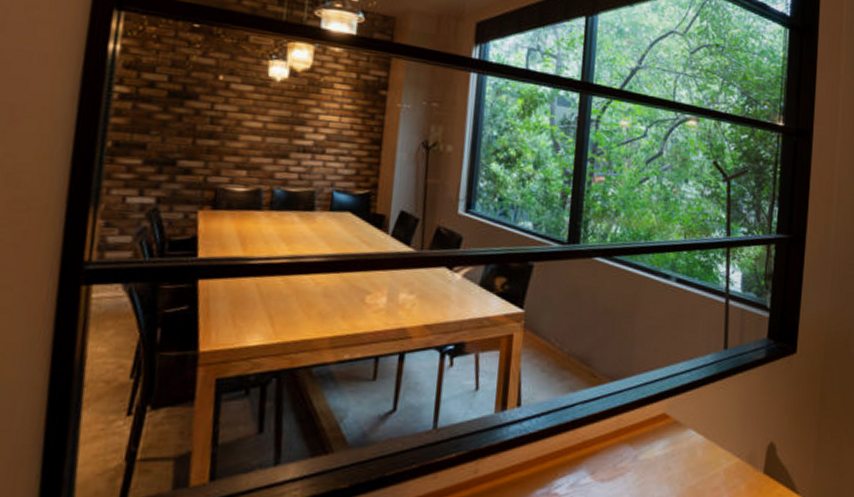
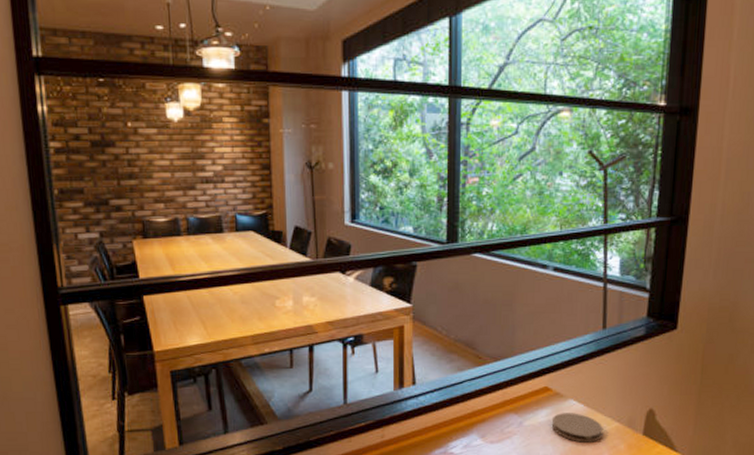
coaster: none [668,445,723,482] -> present [551,413,603,443]

